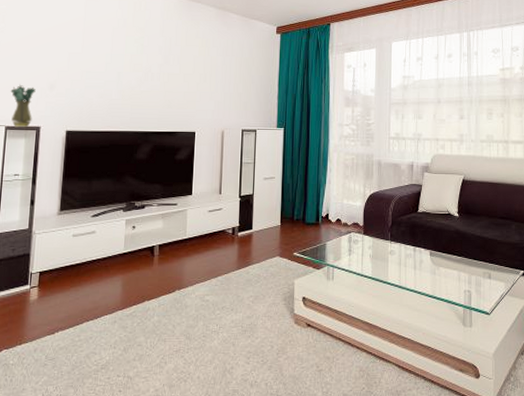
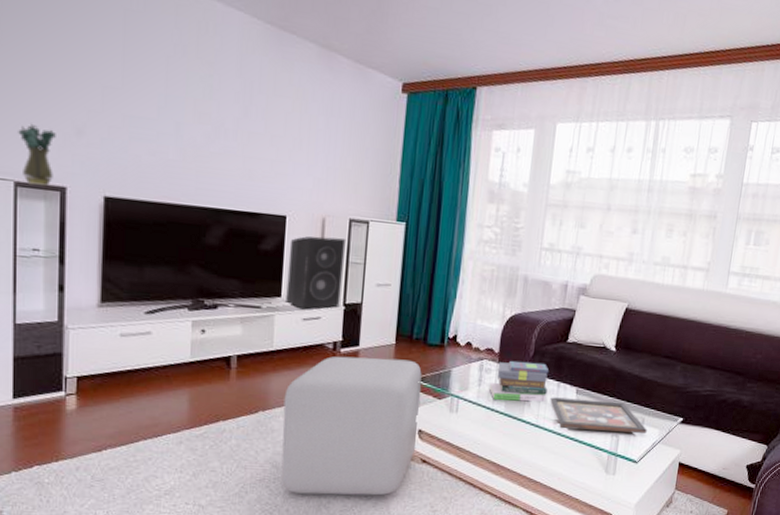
pouf: none [193,238,303,361] -> present [281,356,422,496]
speaker: none [196,145,240,204] -> present [286,236,346,310]
books: none [358,231,406,266] -> present [489,360,550,402]
decorative tray: none [409,260,494,288] -> present [550,397,647,435]

